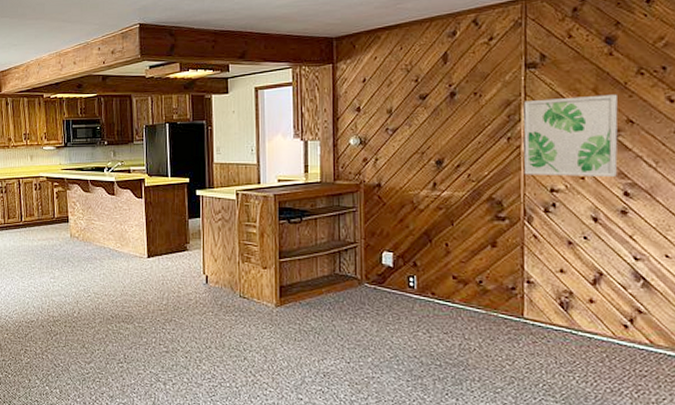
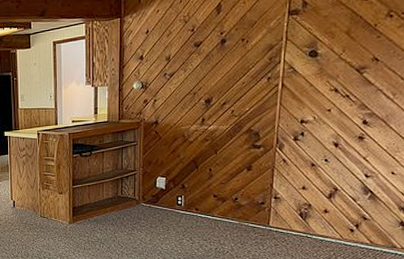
wall art: present [523,94,618,177] -> none [279,35,367,109]

